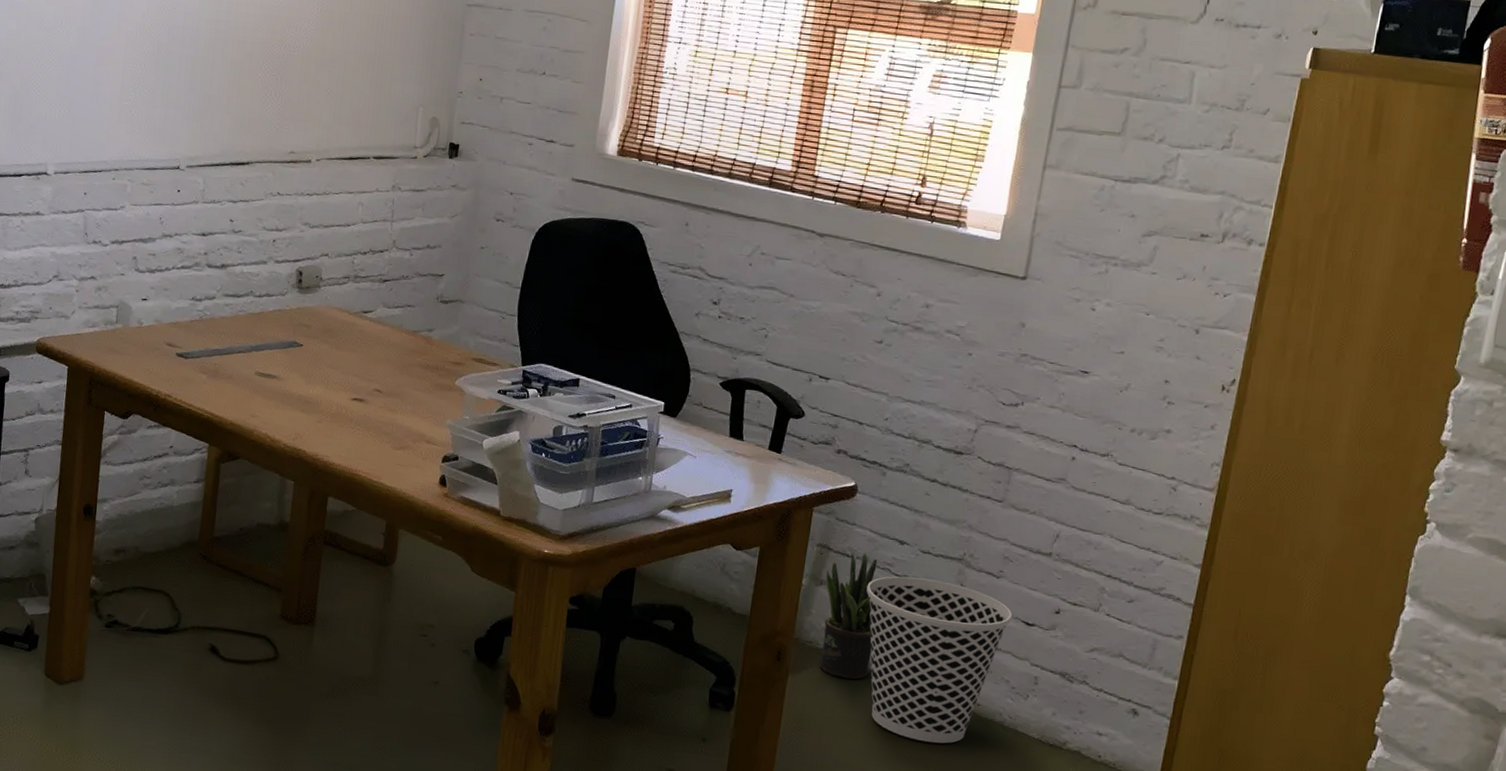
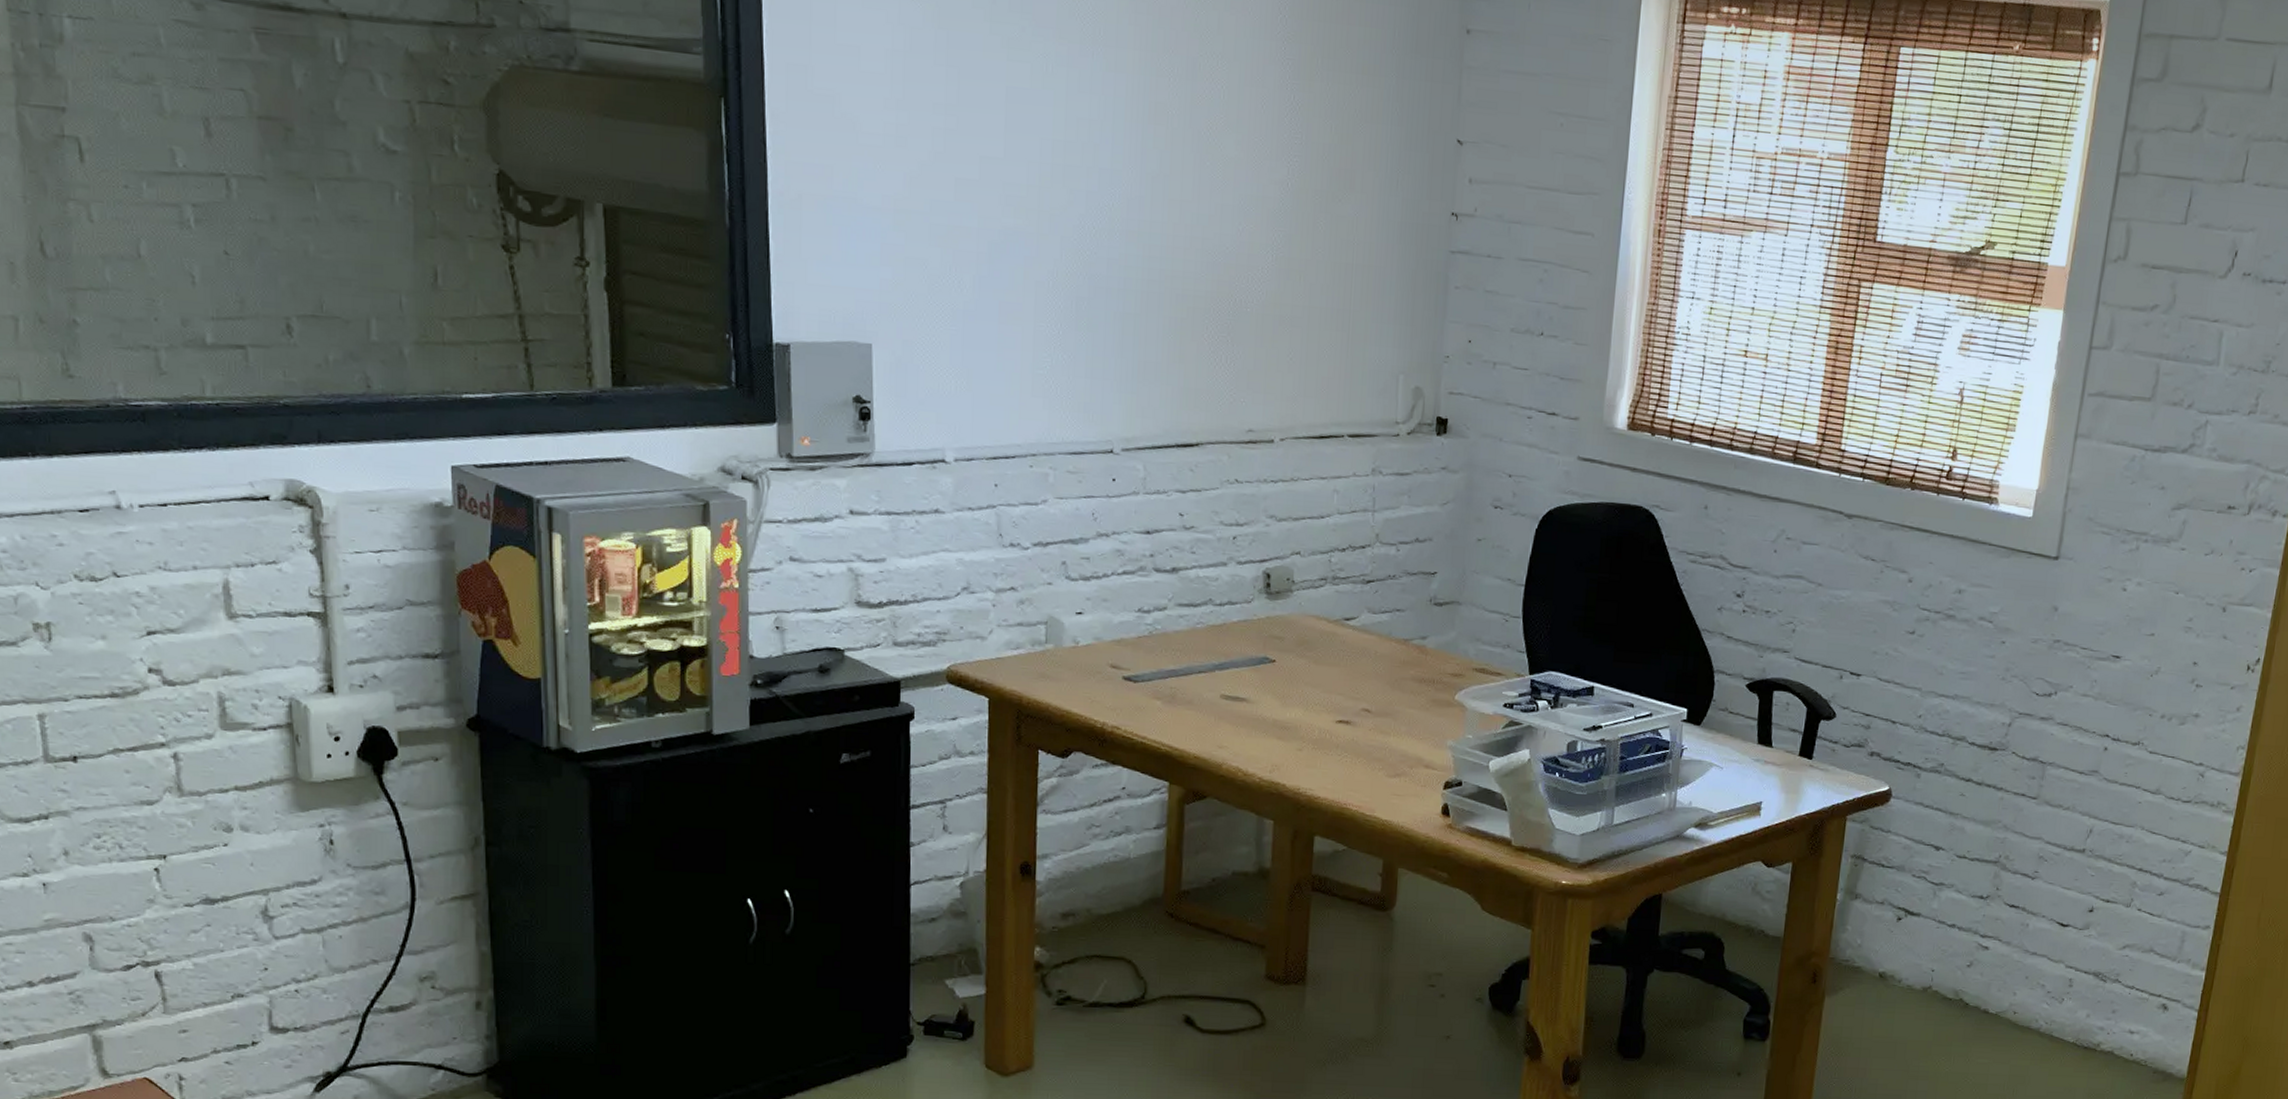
potted plant: present [819,552,878,680] -> none [1856,861,1913,997]
wastebasket: present [866,576,1012,744] -> none [1902,884,2047,1056]

